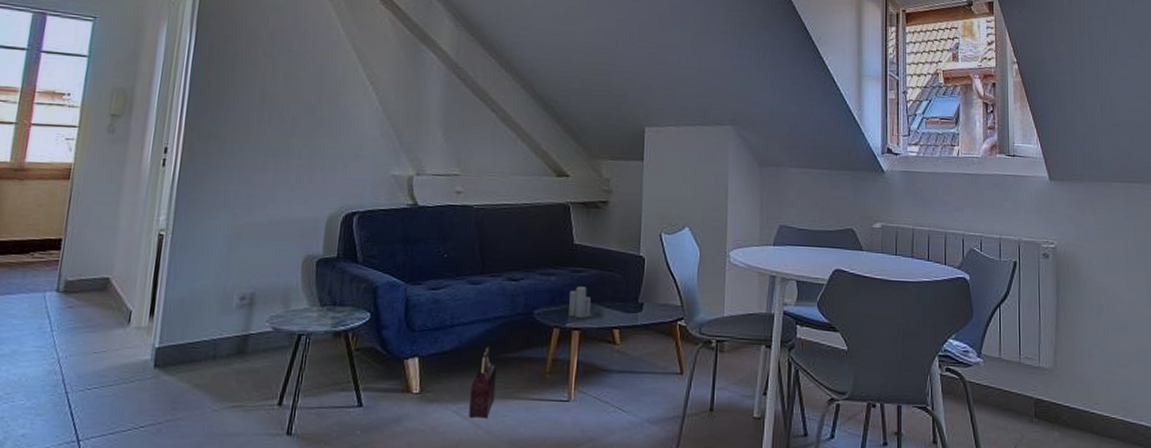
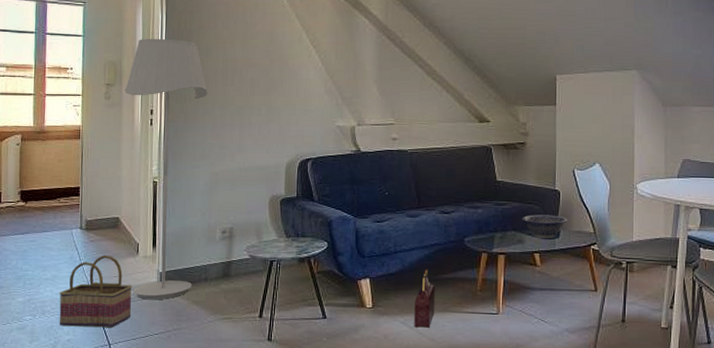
basket: none [12,325,118,418] -> present [59,255,133,327]
floor lamp: none [117,63,239,383] -> present [125,38,208,300]
candle: present [568,285,592,318] -> none [494,216,514,244]
decorative bowl: none [599,284,653,313] -> present [521,214,568,239]

